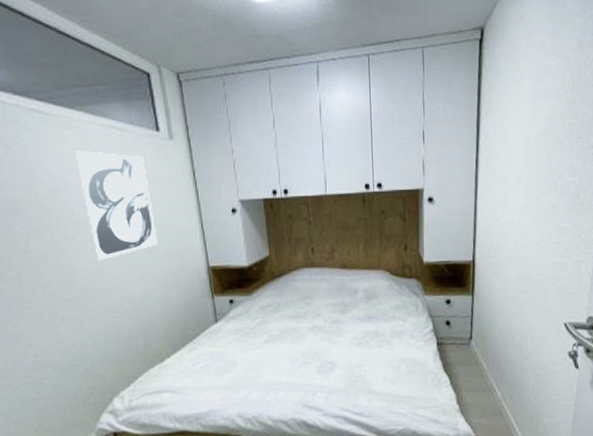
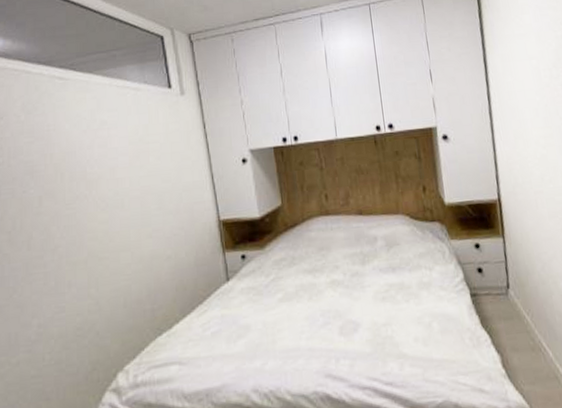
wall art: present [75,150,158,261] -> none [92,111,168,220]

